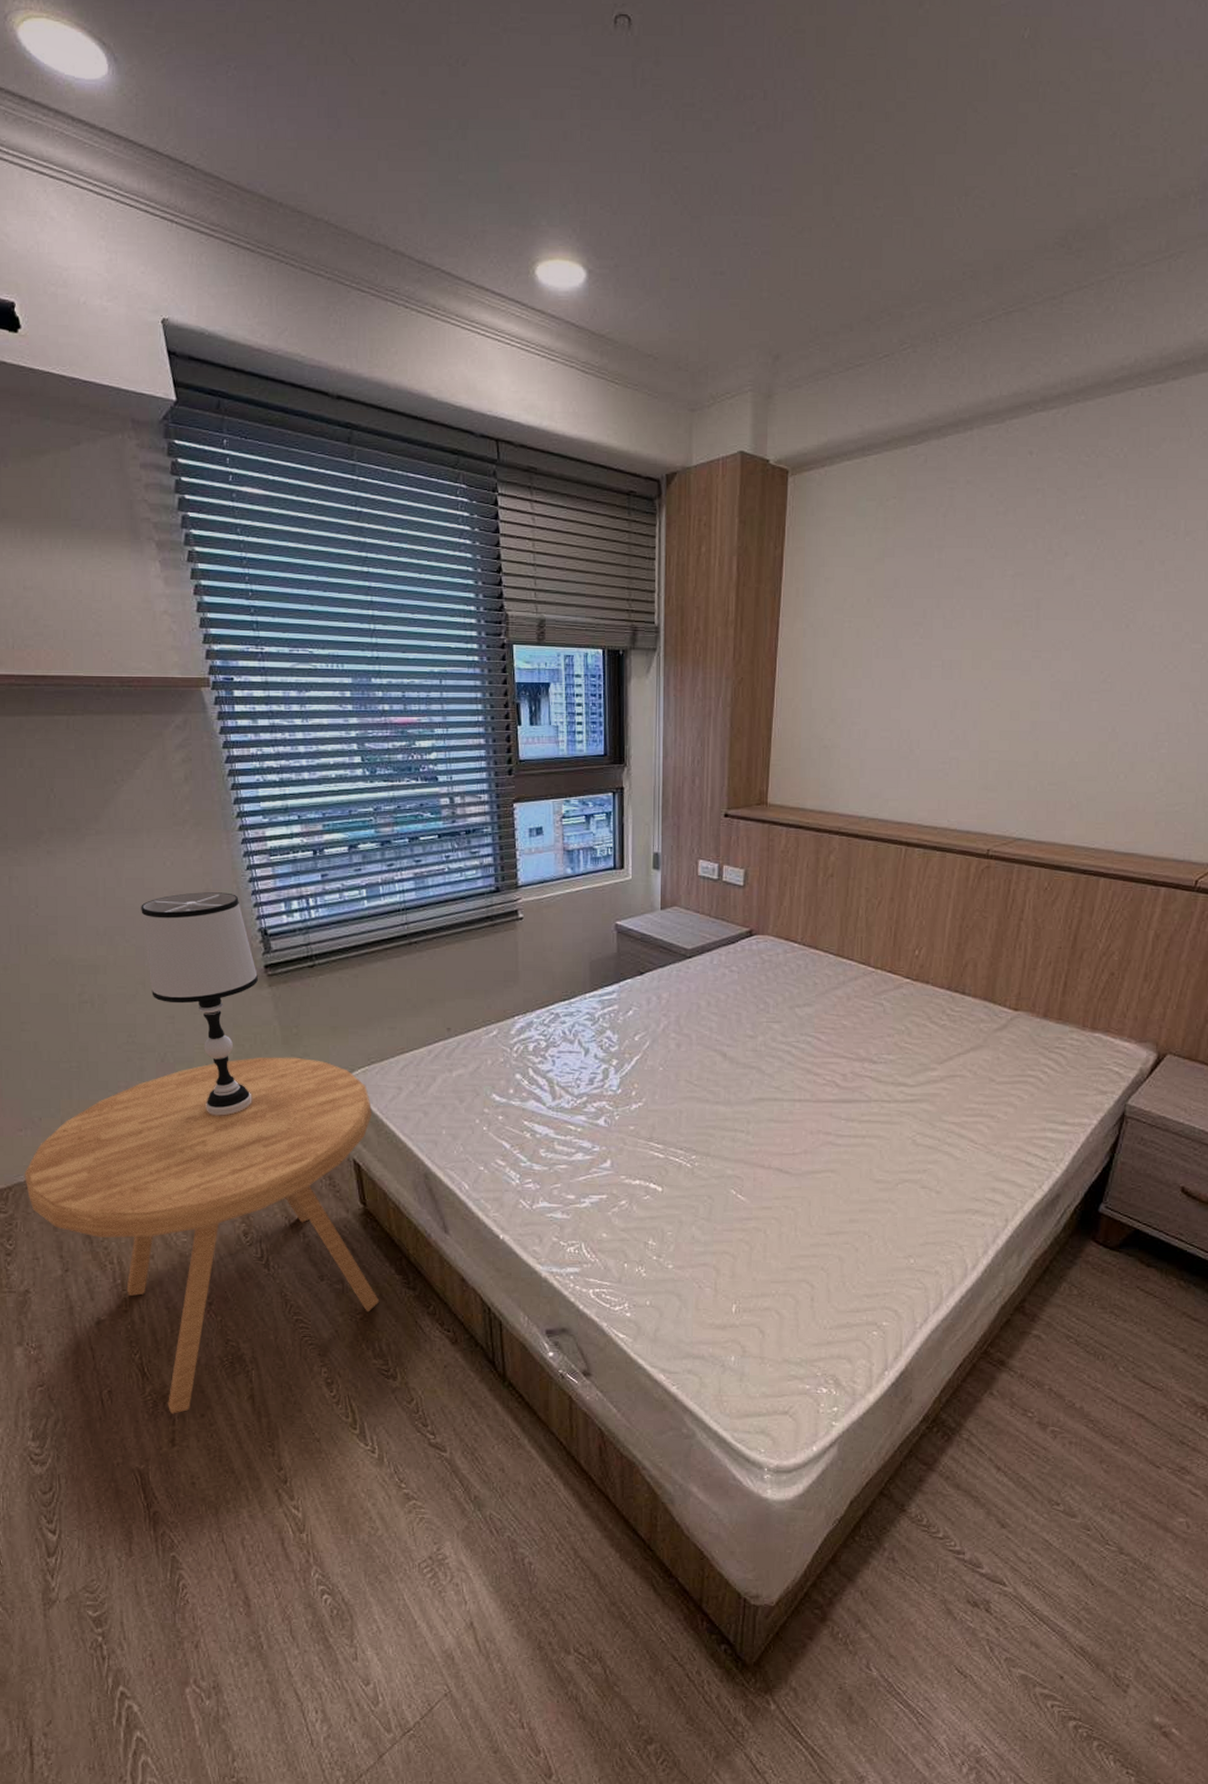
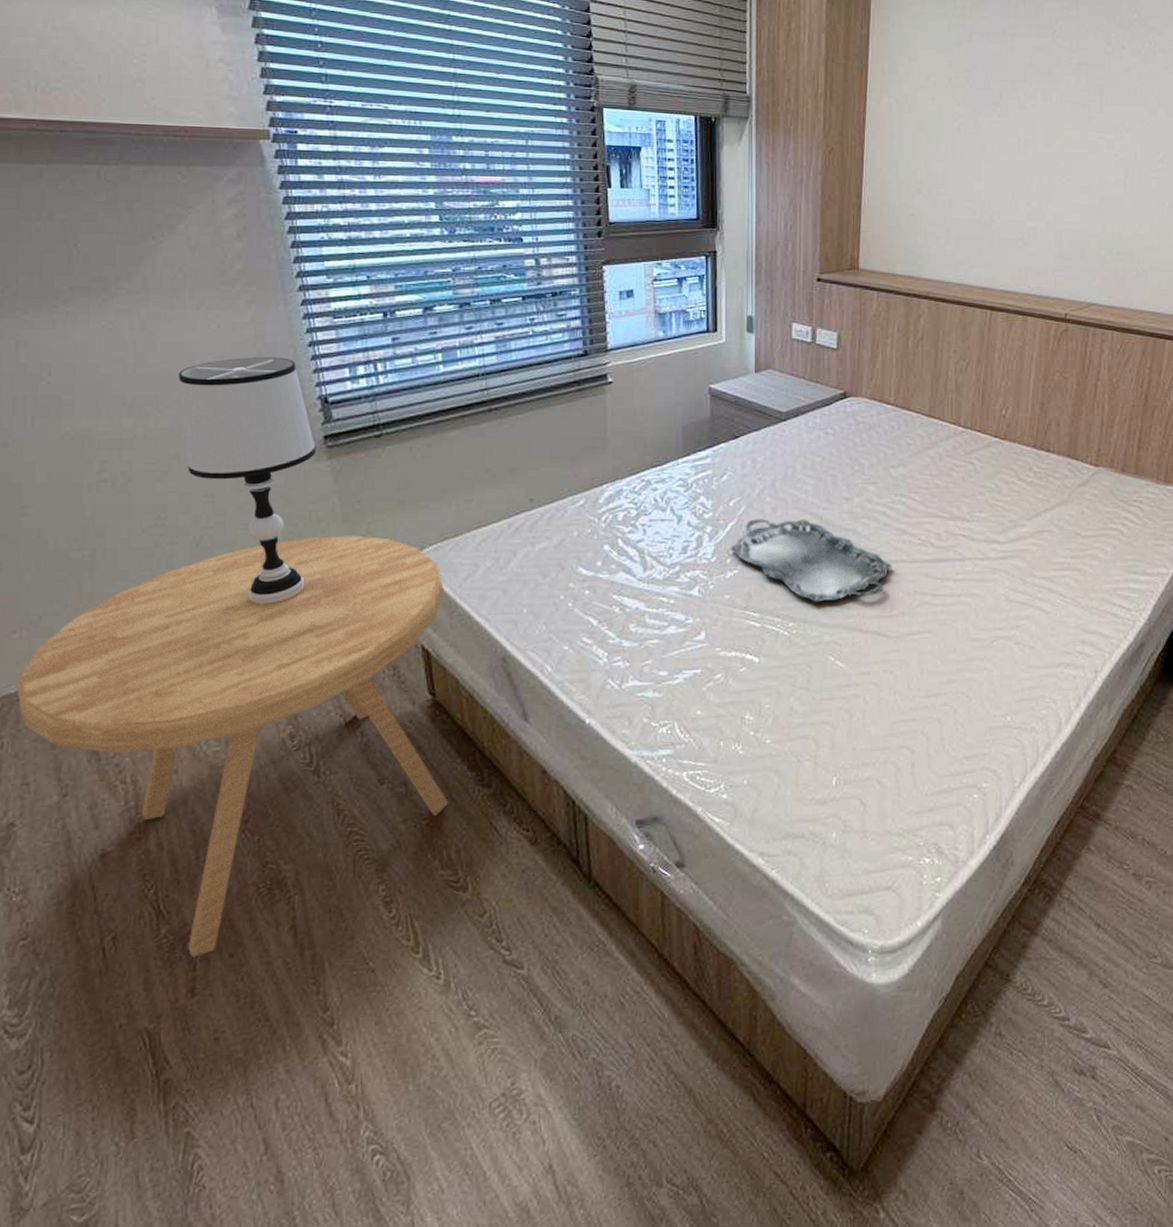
serving tray: none [635,1053,795,1138] -> present [730,518,891,603]

